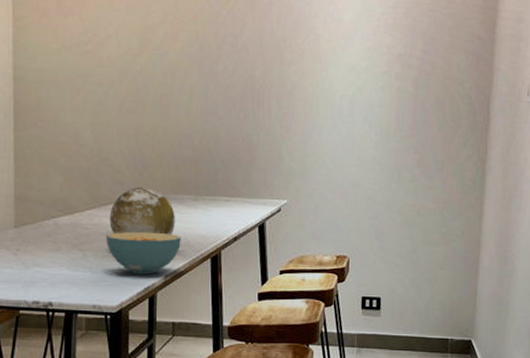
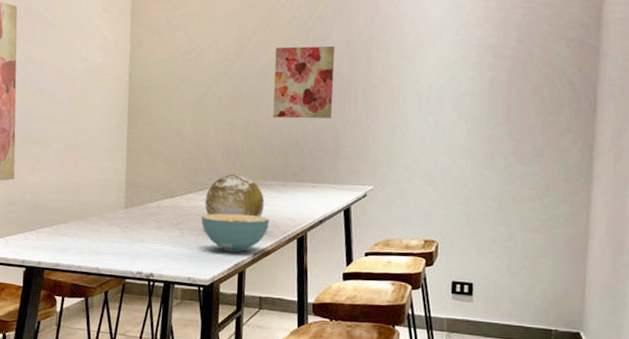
wall art: none [183,43,248,126] -> present [273,45,336,119]

